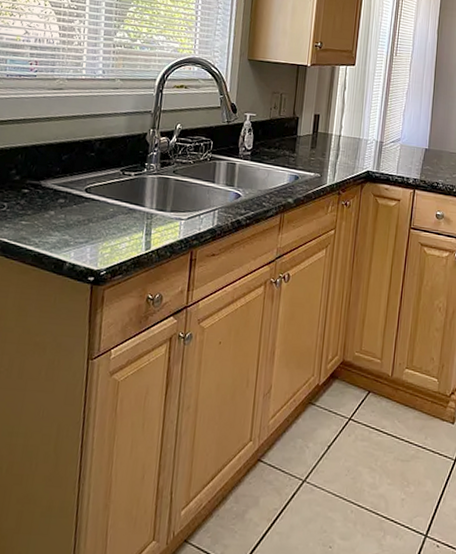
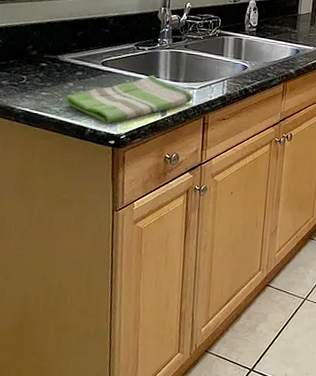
dish towel: none [44,204,181,258] -> present [65,75,194,124]

